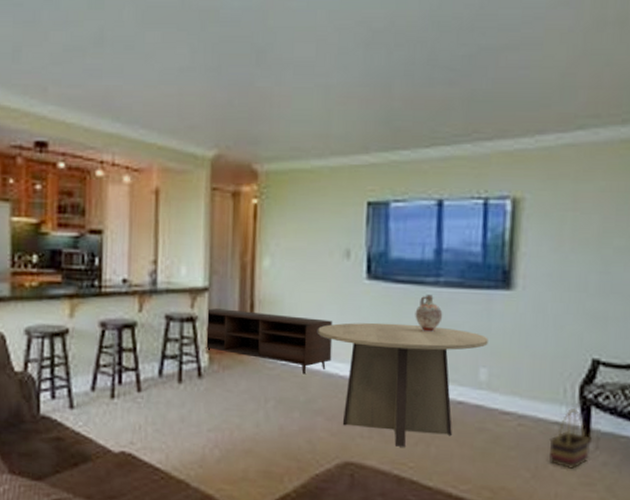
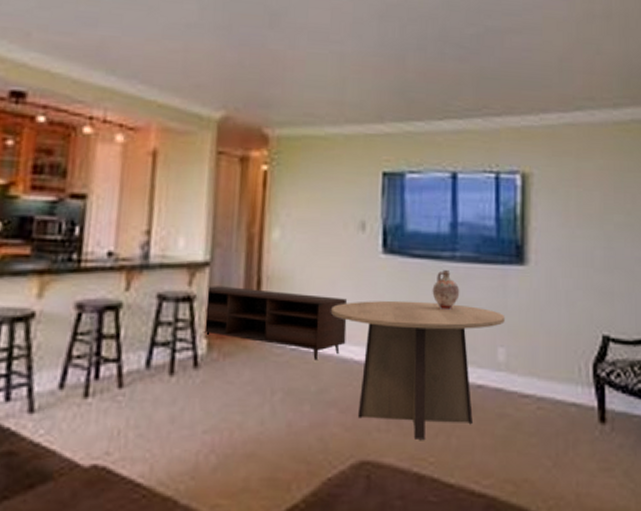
basket: present [549,407,590,469] -> none [568,387,606,453]

